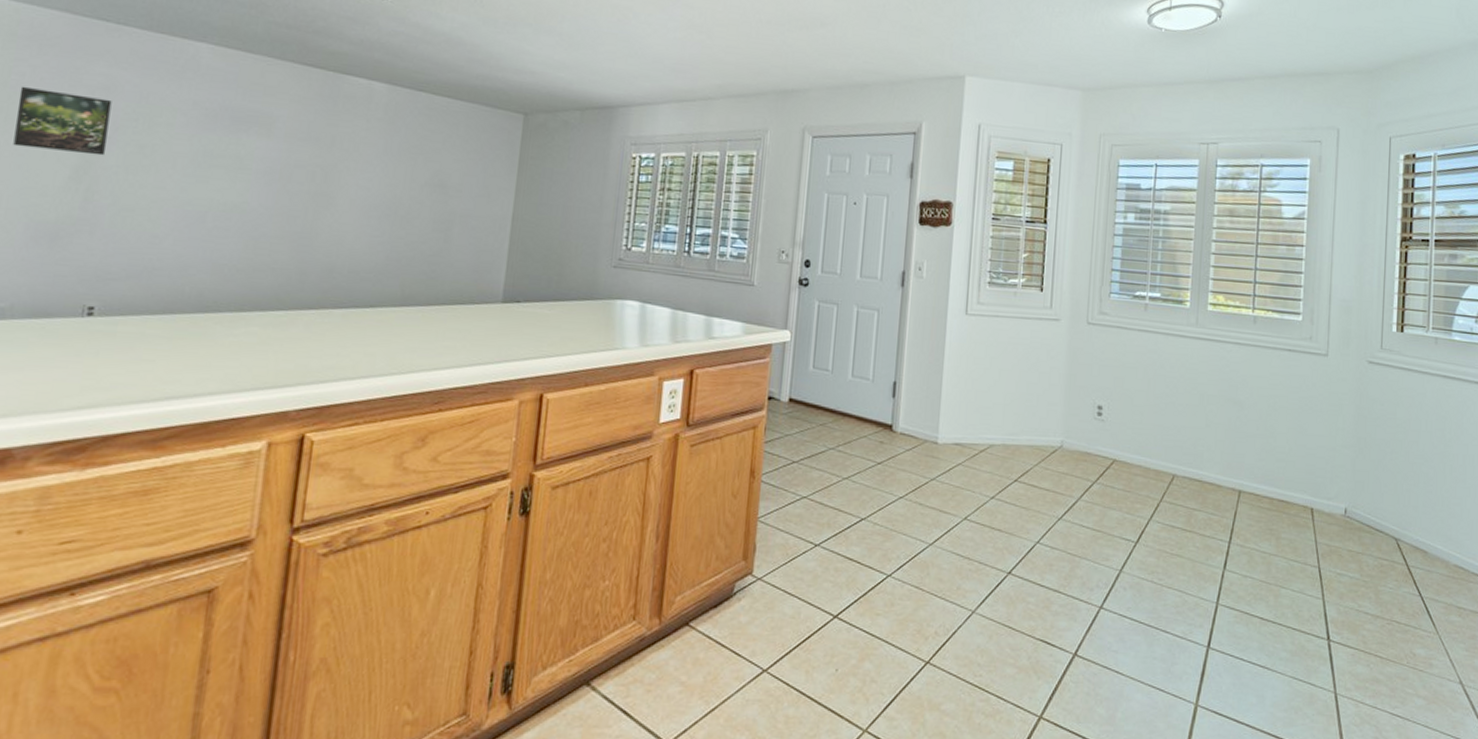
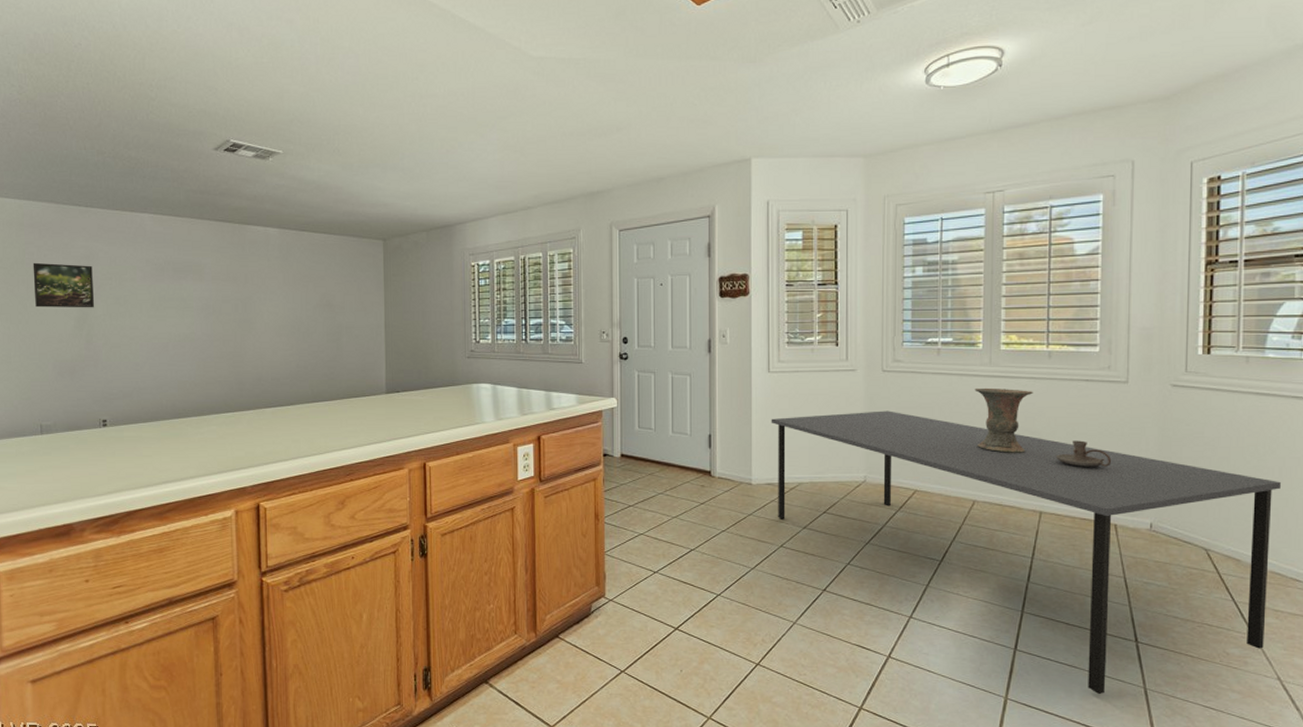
dining table: none [964,367,1464,701] -> present [771,410,1281,695]
vase: none [1180,349,1237,425] -> present [974,387,1033,453]
candle holder: none [1256,414,1311,445] -> present [1055,440,1112,467]

